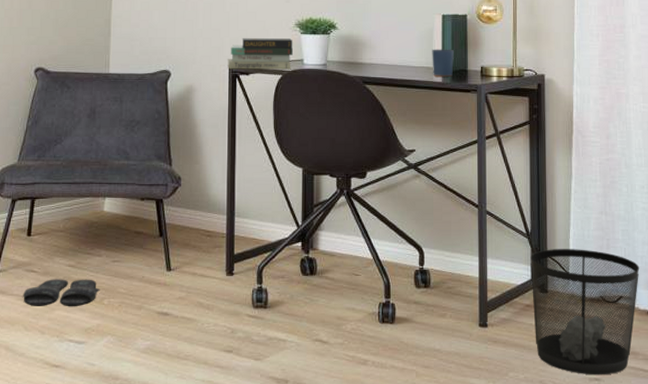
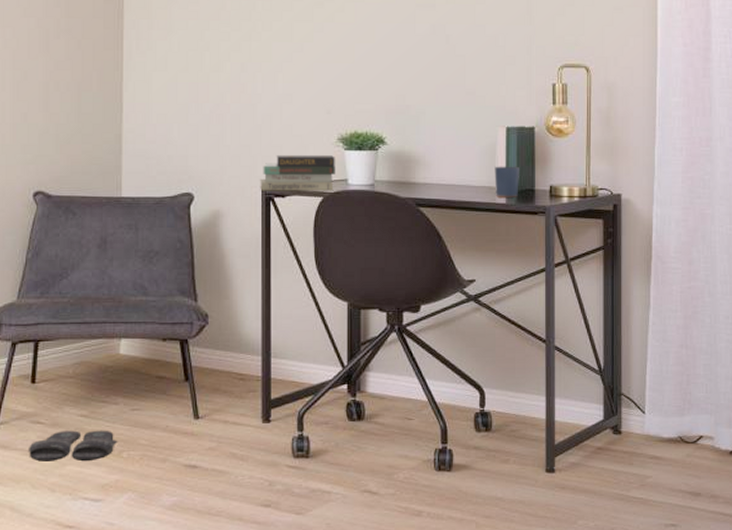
waste bin: present [530,249,640,375] -> none [603,386,722,521]

